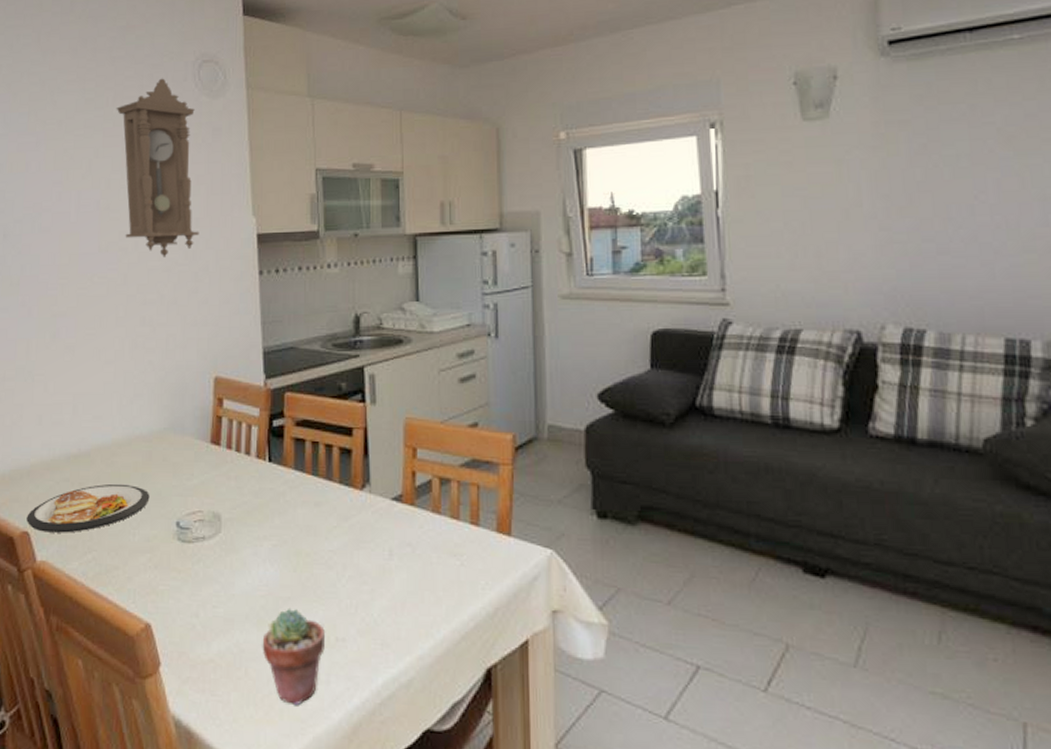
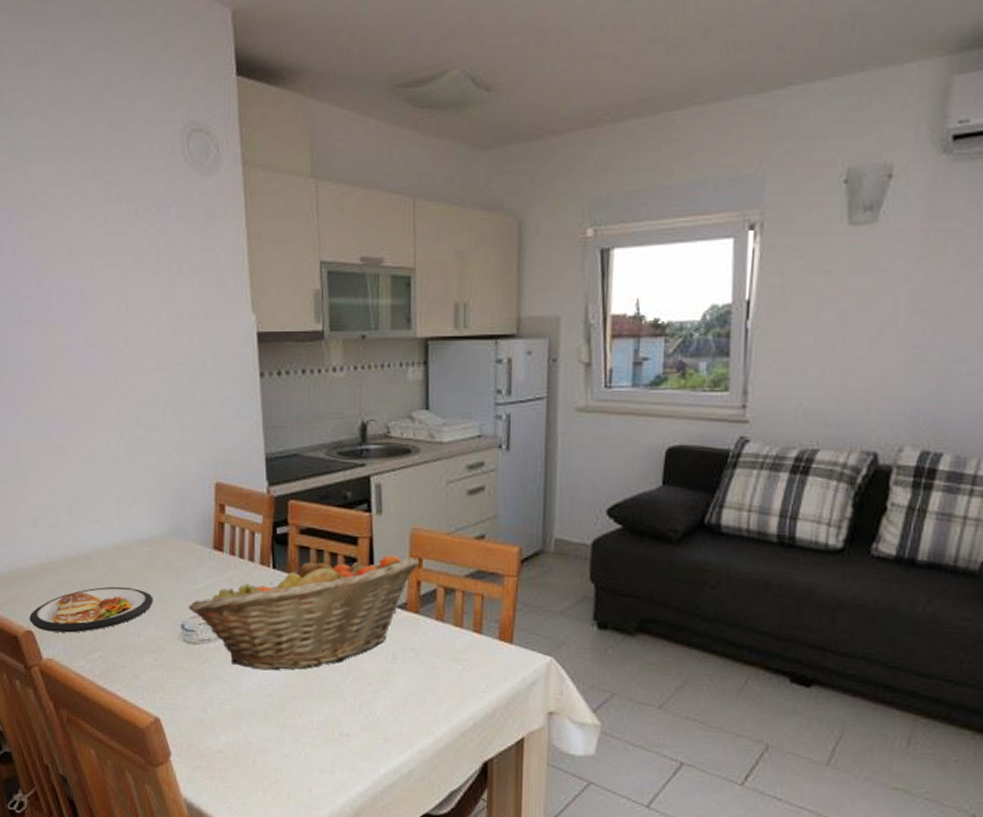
pendulum clock: present [116,78,199,257] -> none [96,149,195,355]
fruit basket: none [184,446,413,570] -> present [188,555,419,670]
potted succulent: present [262,607,325,706] -> none [269,705,329,792]

